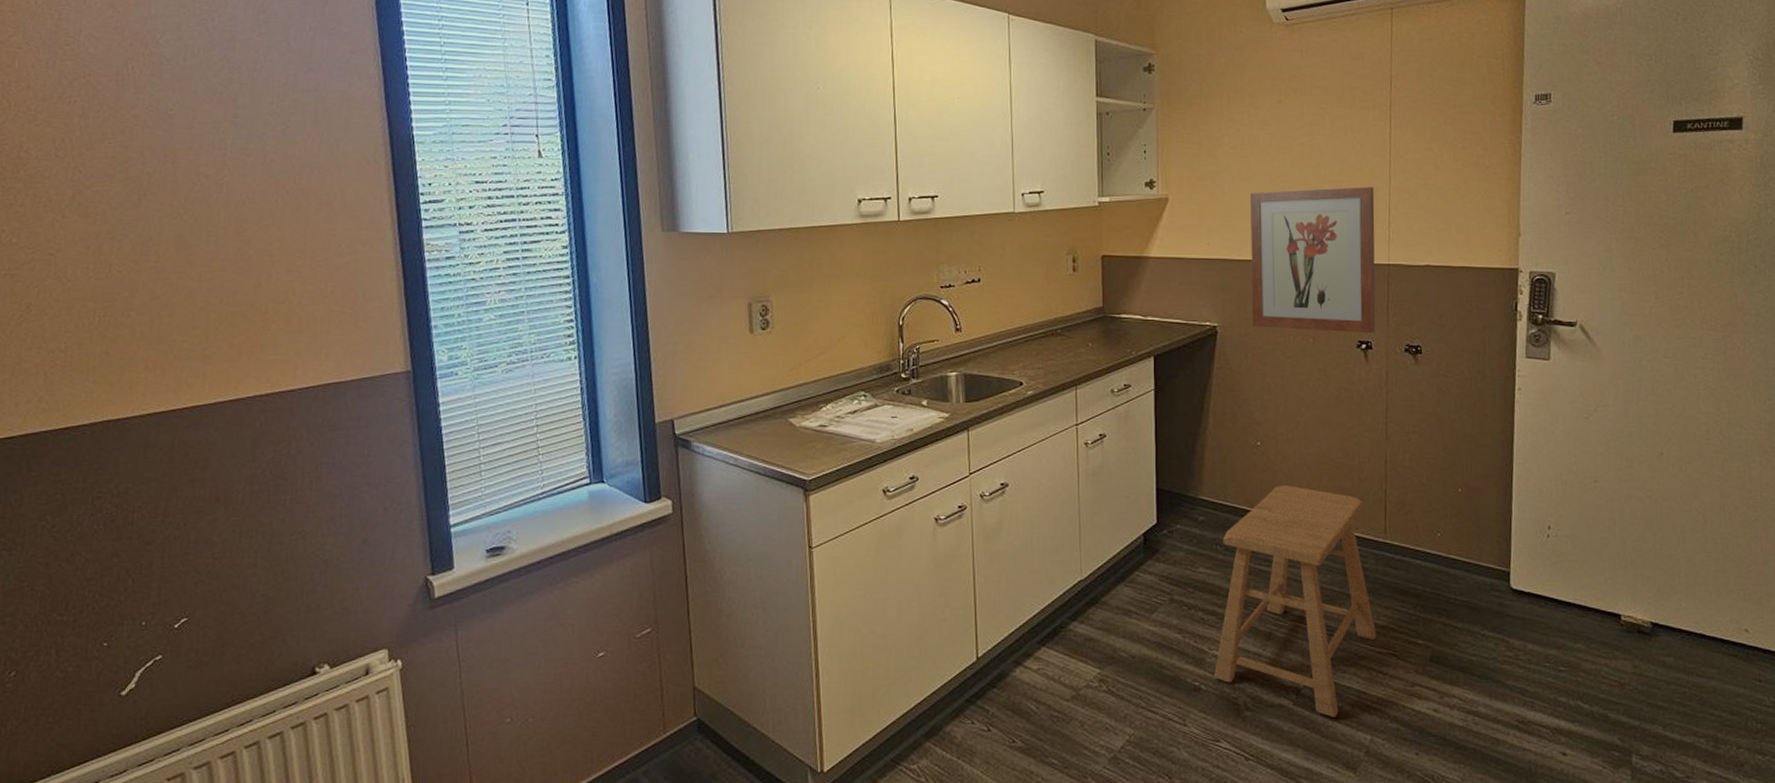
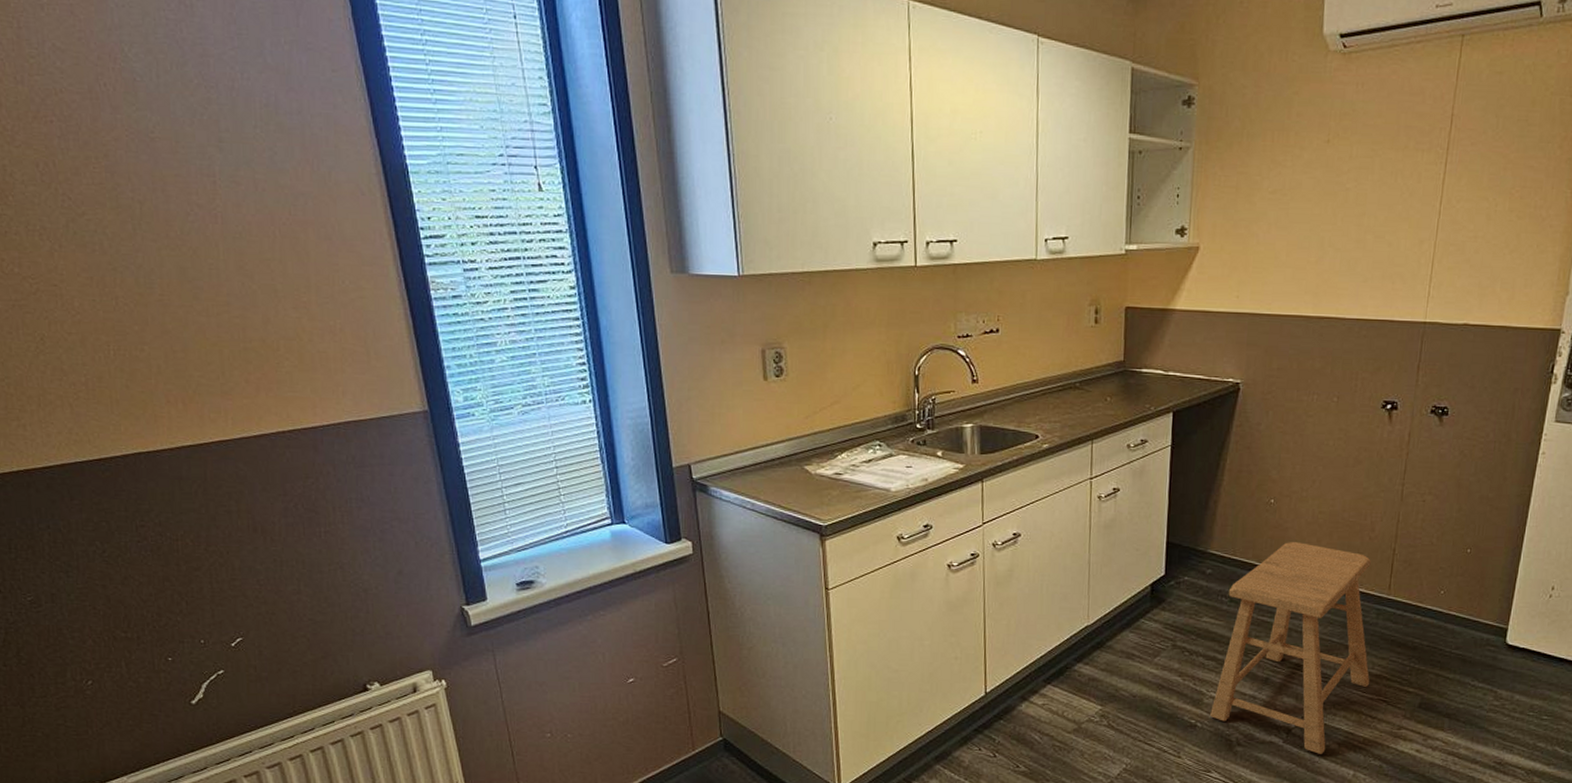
wall art: present [1250,187,1376,334] -> none [1276,238,1419,394]

